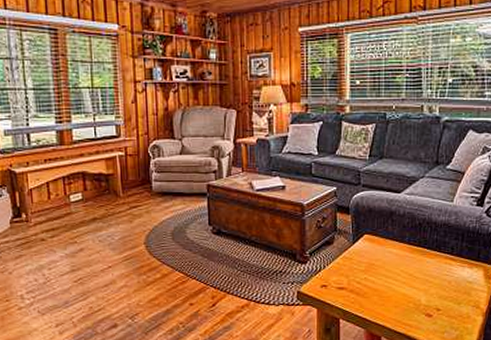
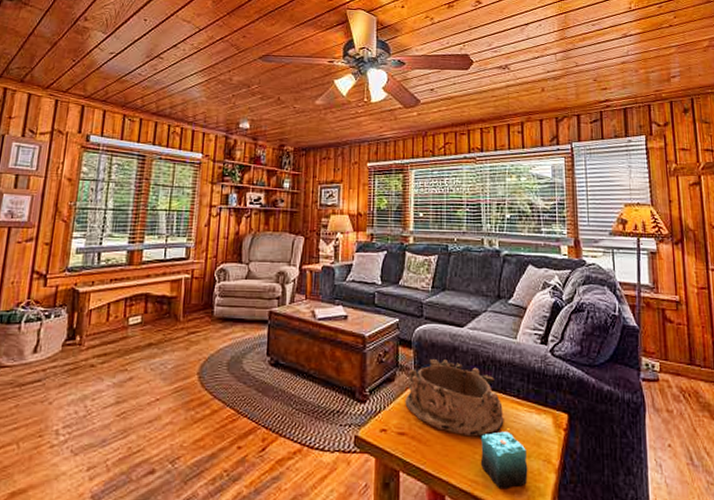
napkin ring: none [344,223,438,289] -> present [405,359,504,437]
candle: none [414,283,458,329] -> present [480,431,528,488]

